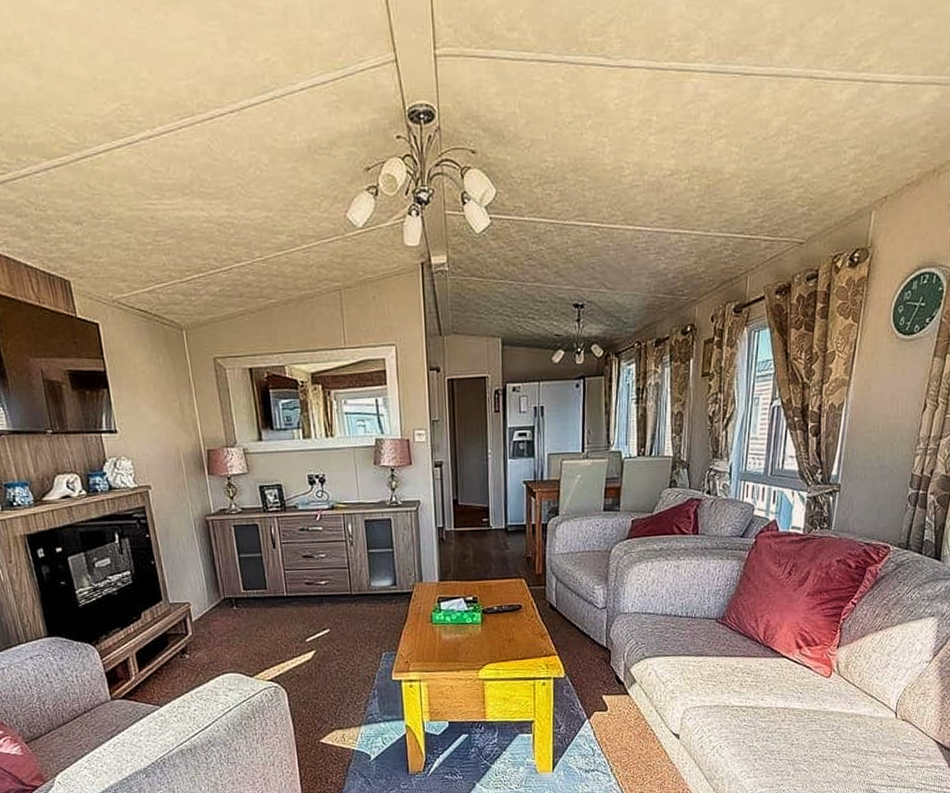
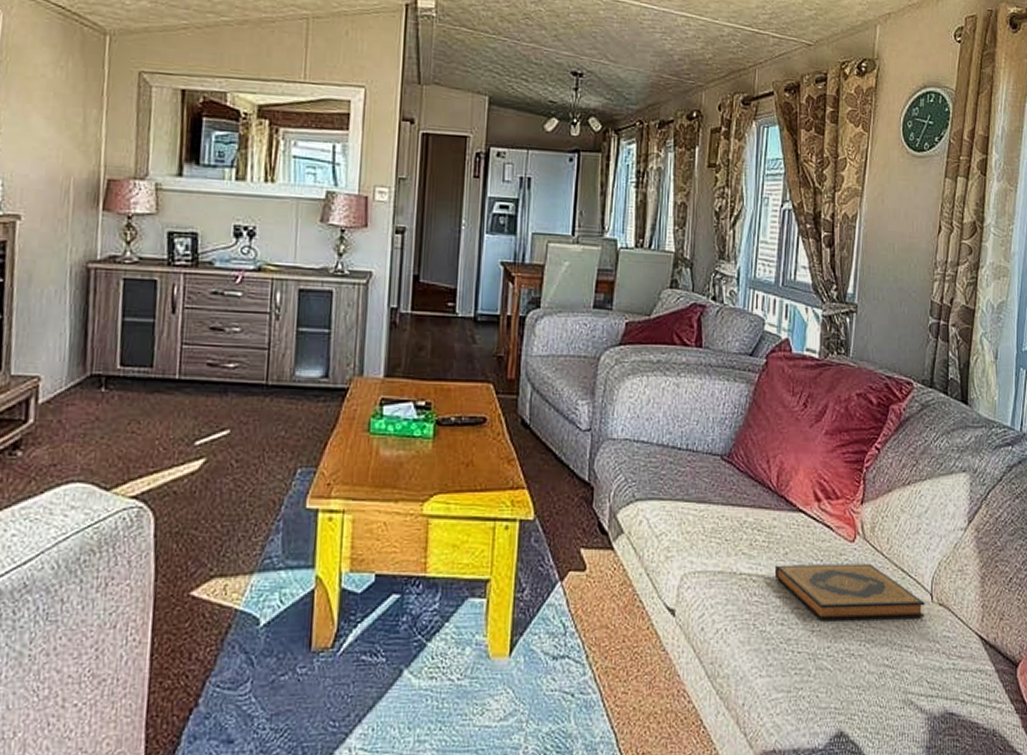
hardback book: none [761,692,890,736] -> present [774,563,925,620]

